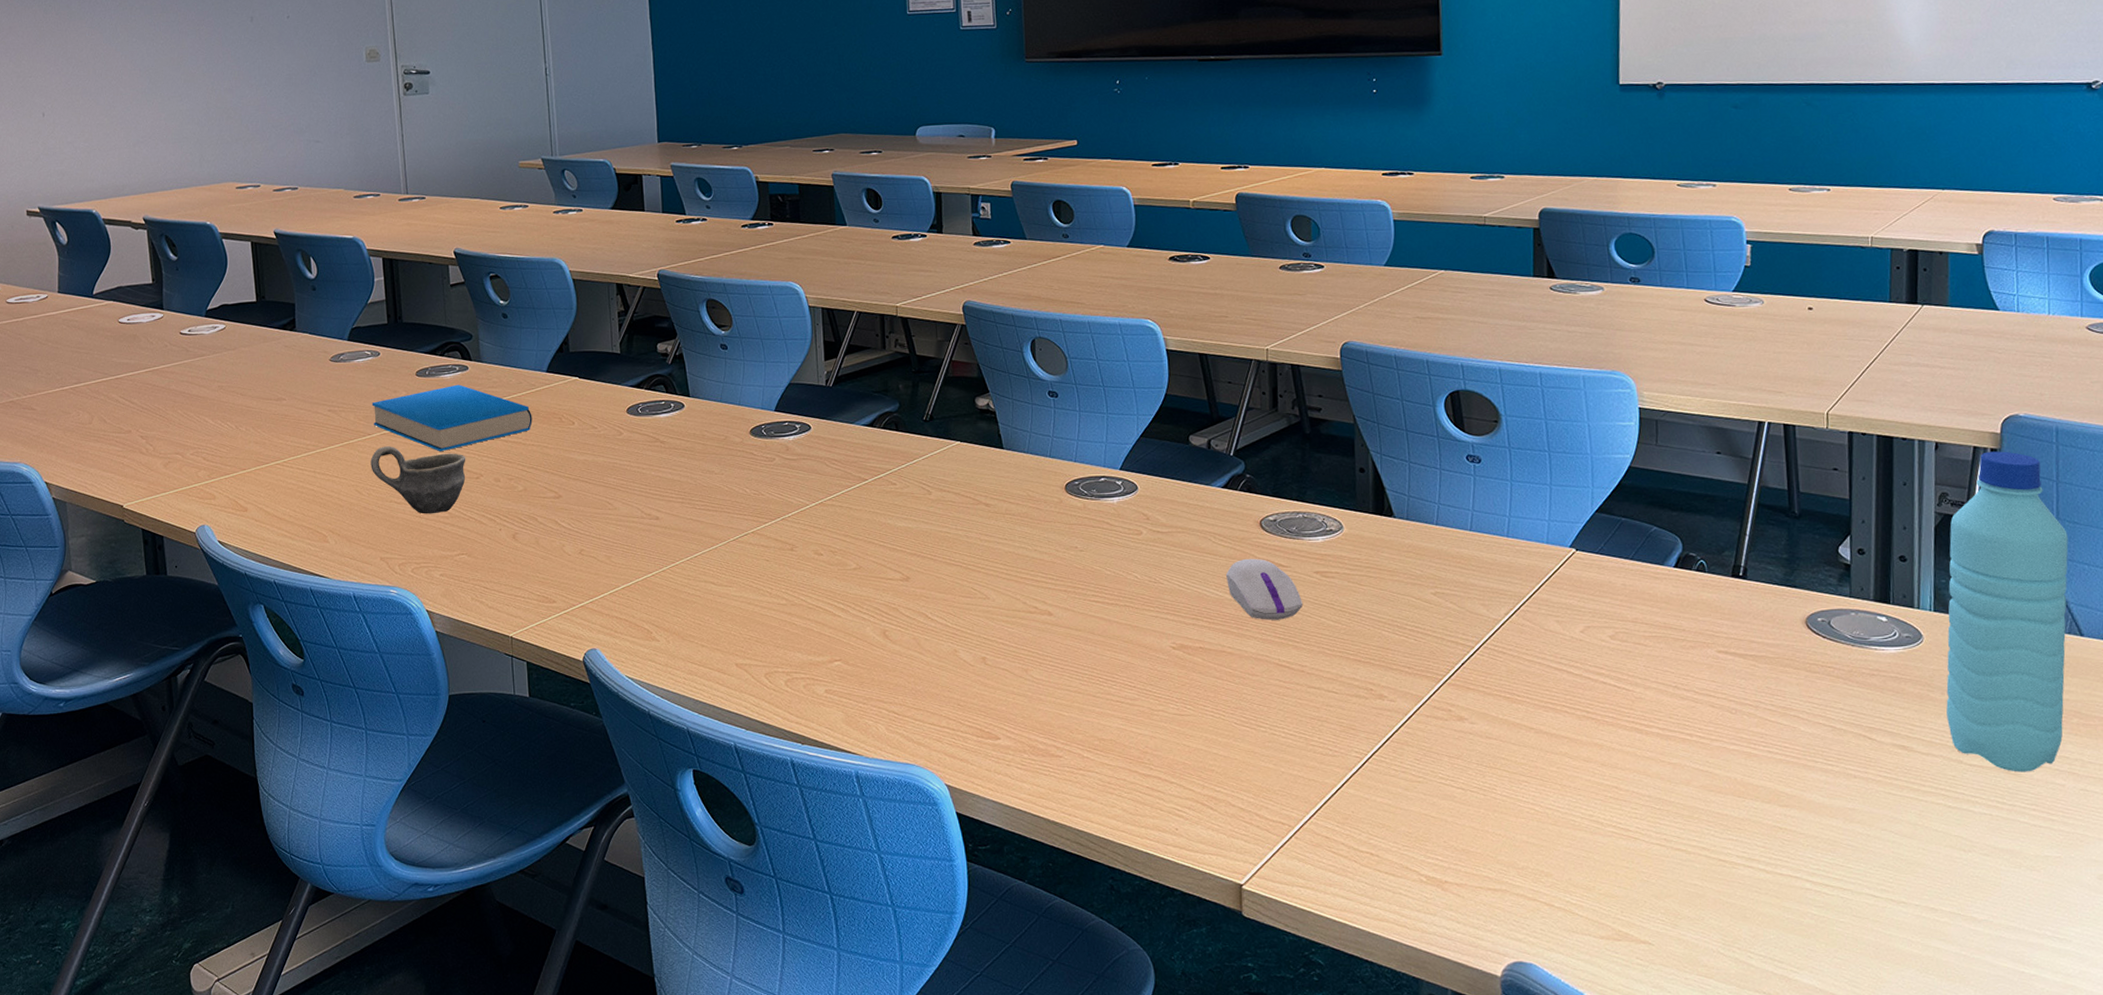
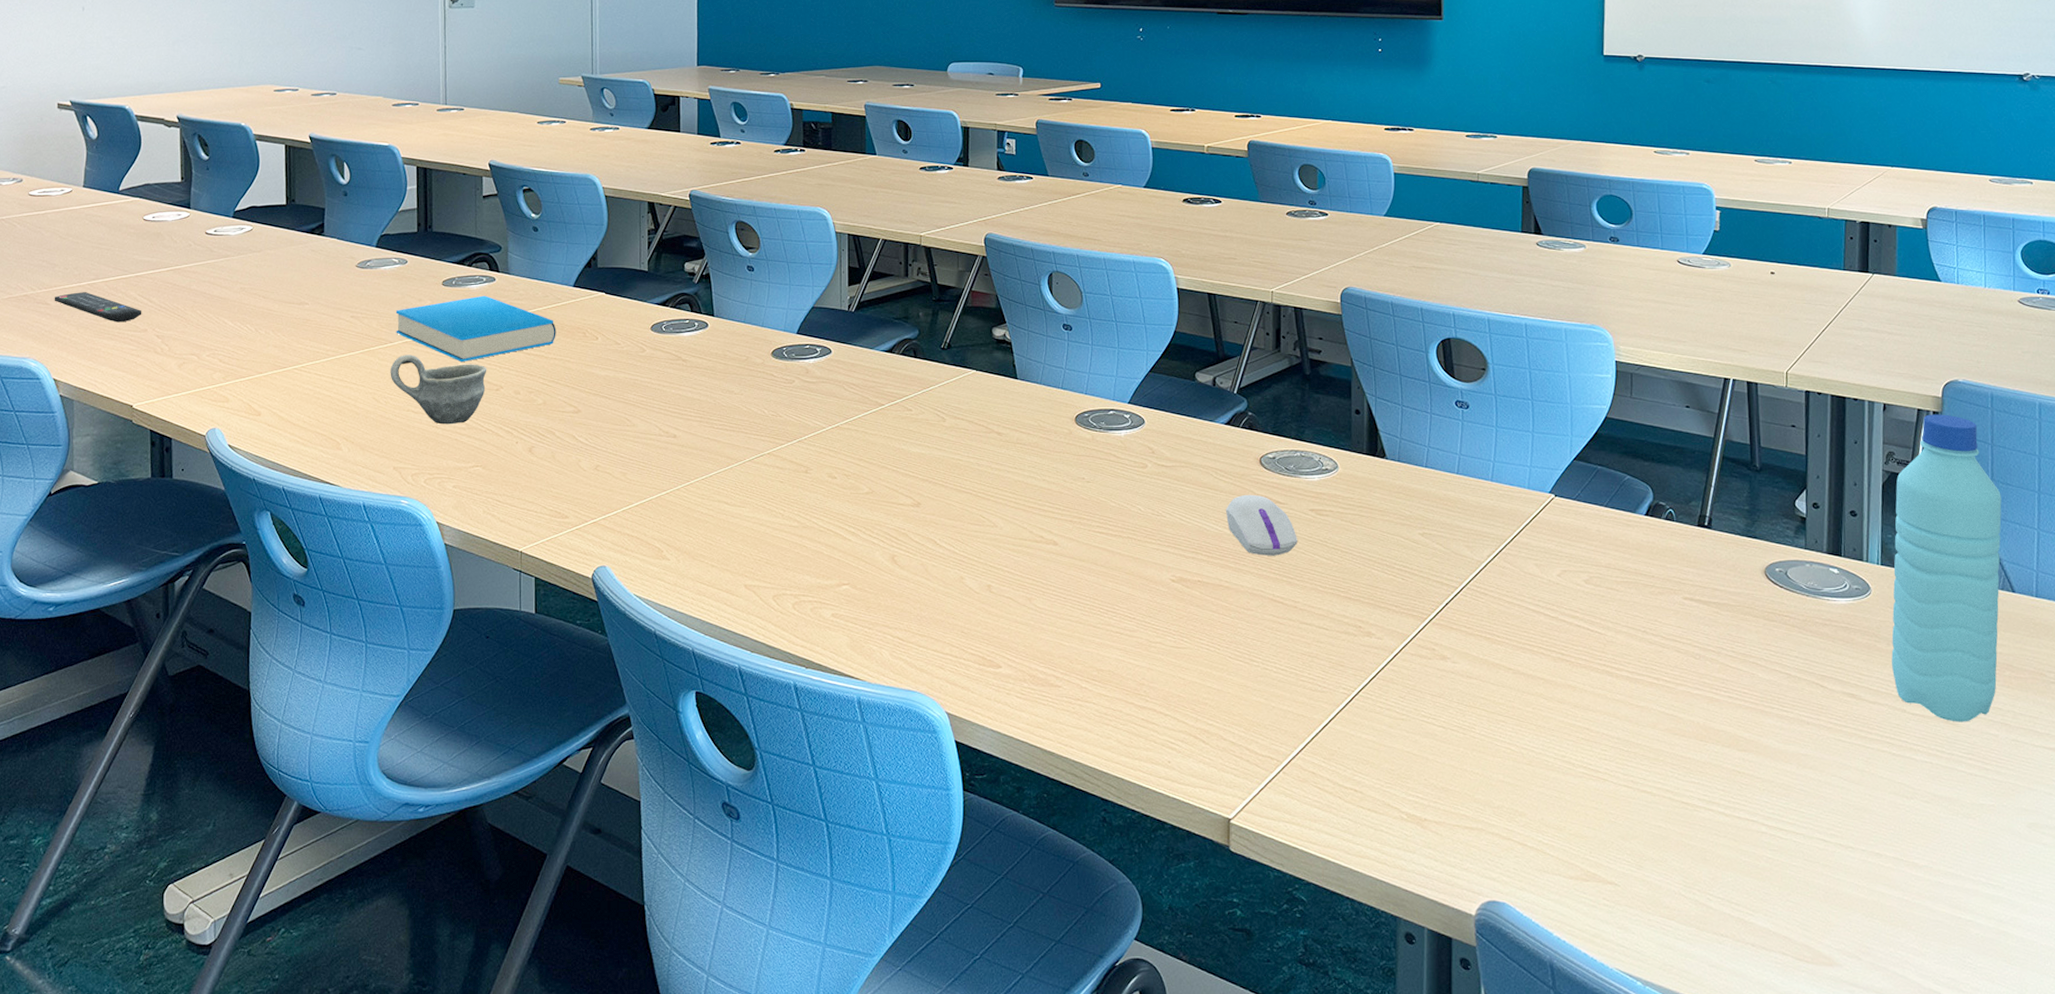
remote control: none [39,396,125,425] -> present [54,292,142,323]

